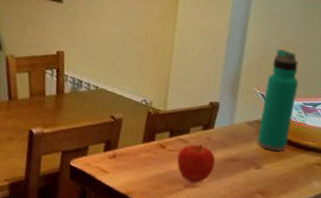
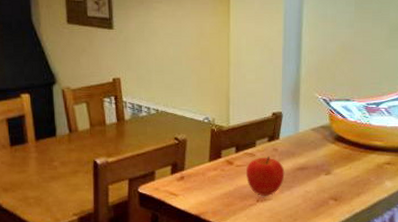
water bottle: present [256,49,299,151] -> none [323,52,360,154]

